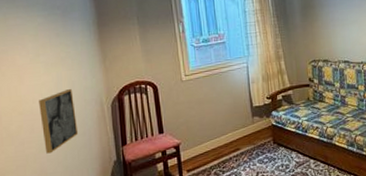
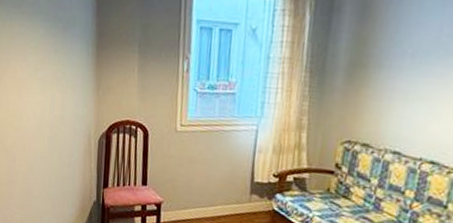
wall art: present [39,88,79,154] -> none [32,113,64,177]

